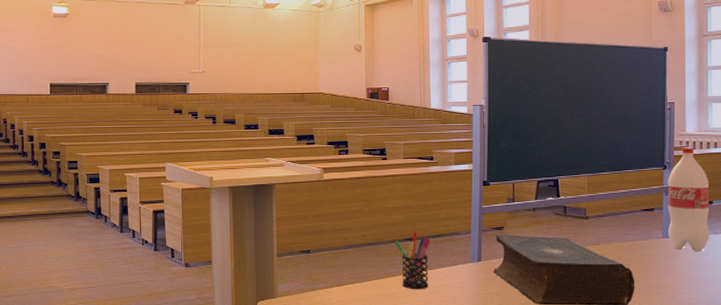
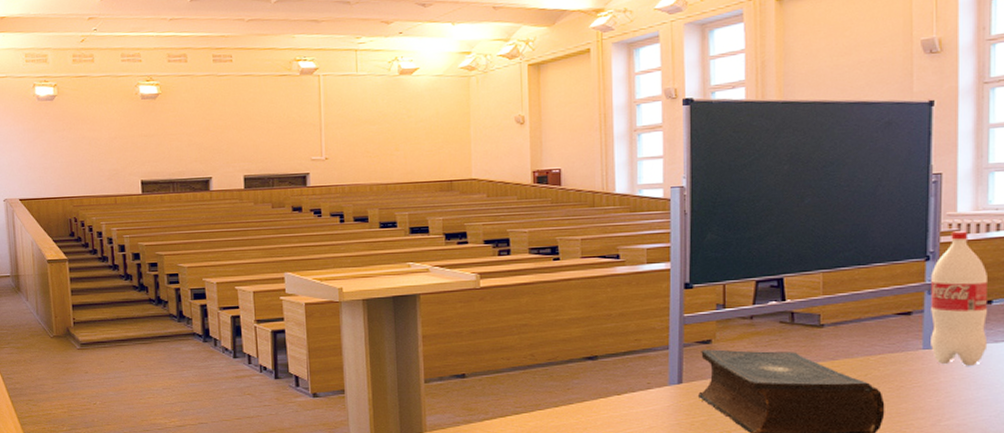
pen holder: present [395,232,430,290] -> none [571,348,617,420]

